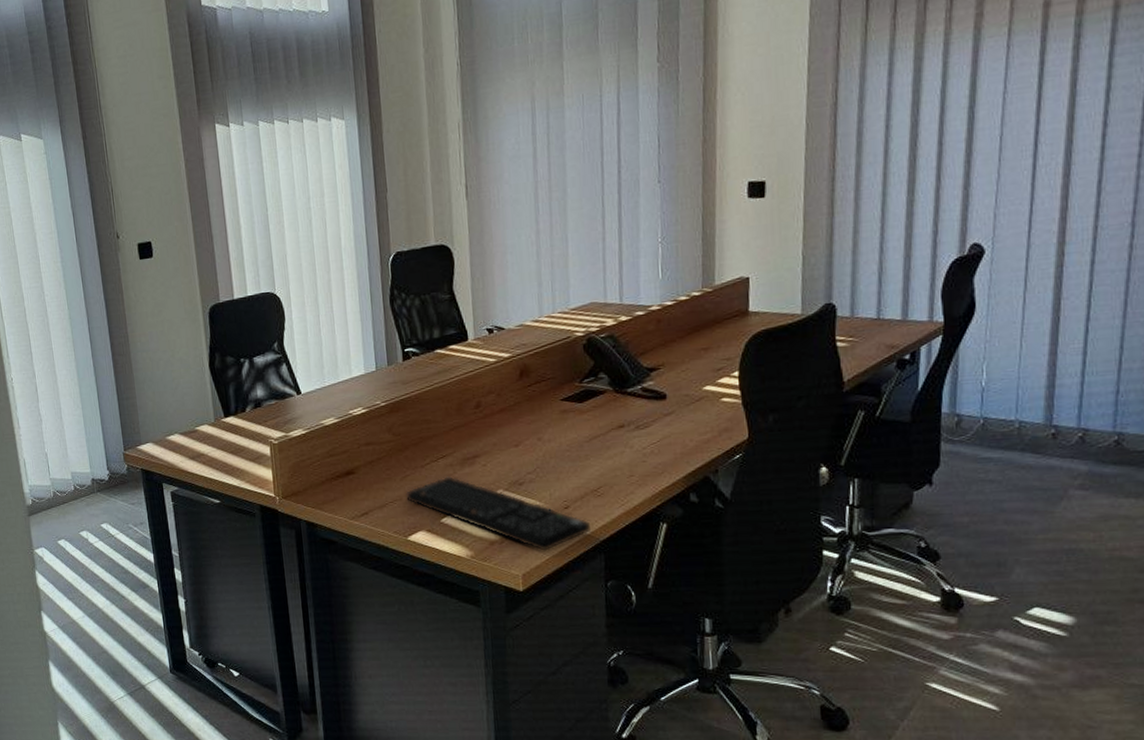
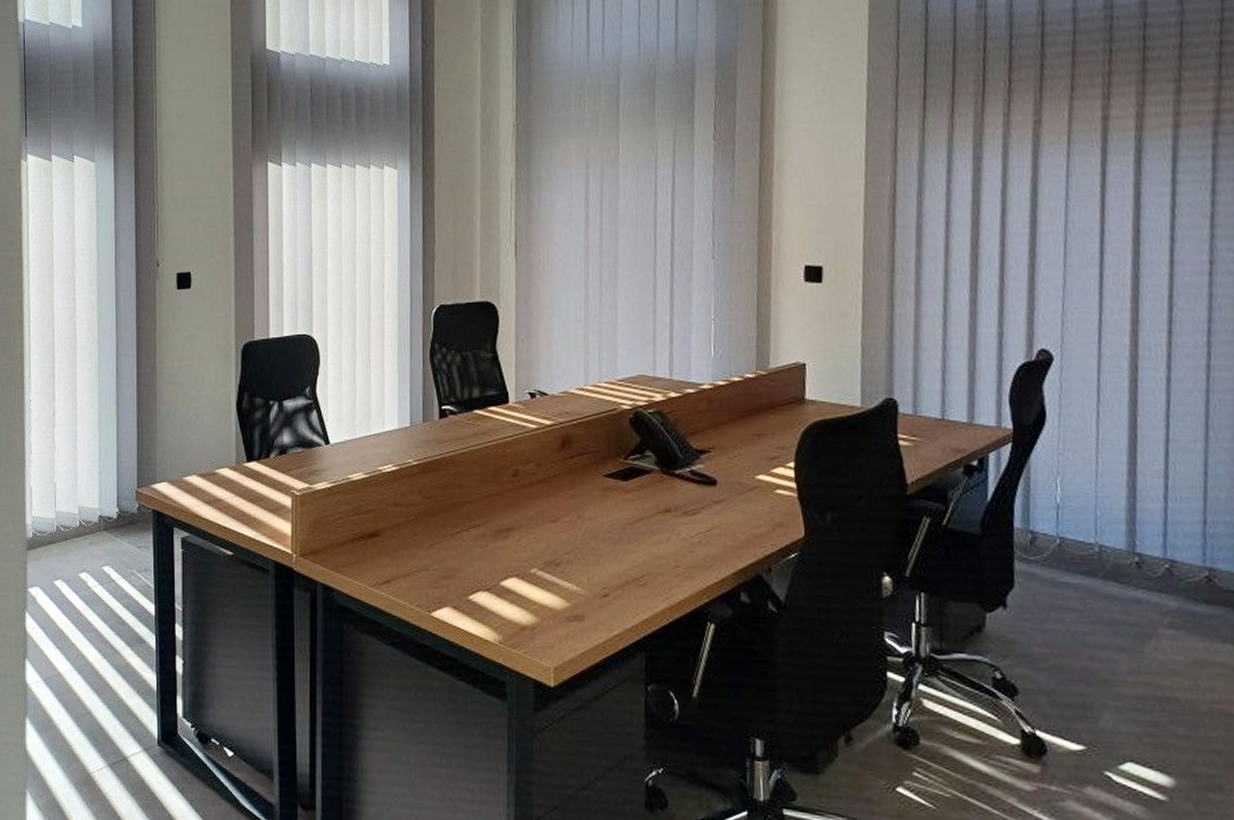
keyboard: present [406,475,590,551] -> none [433,547,631,643]

